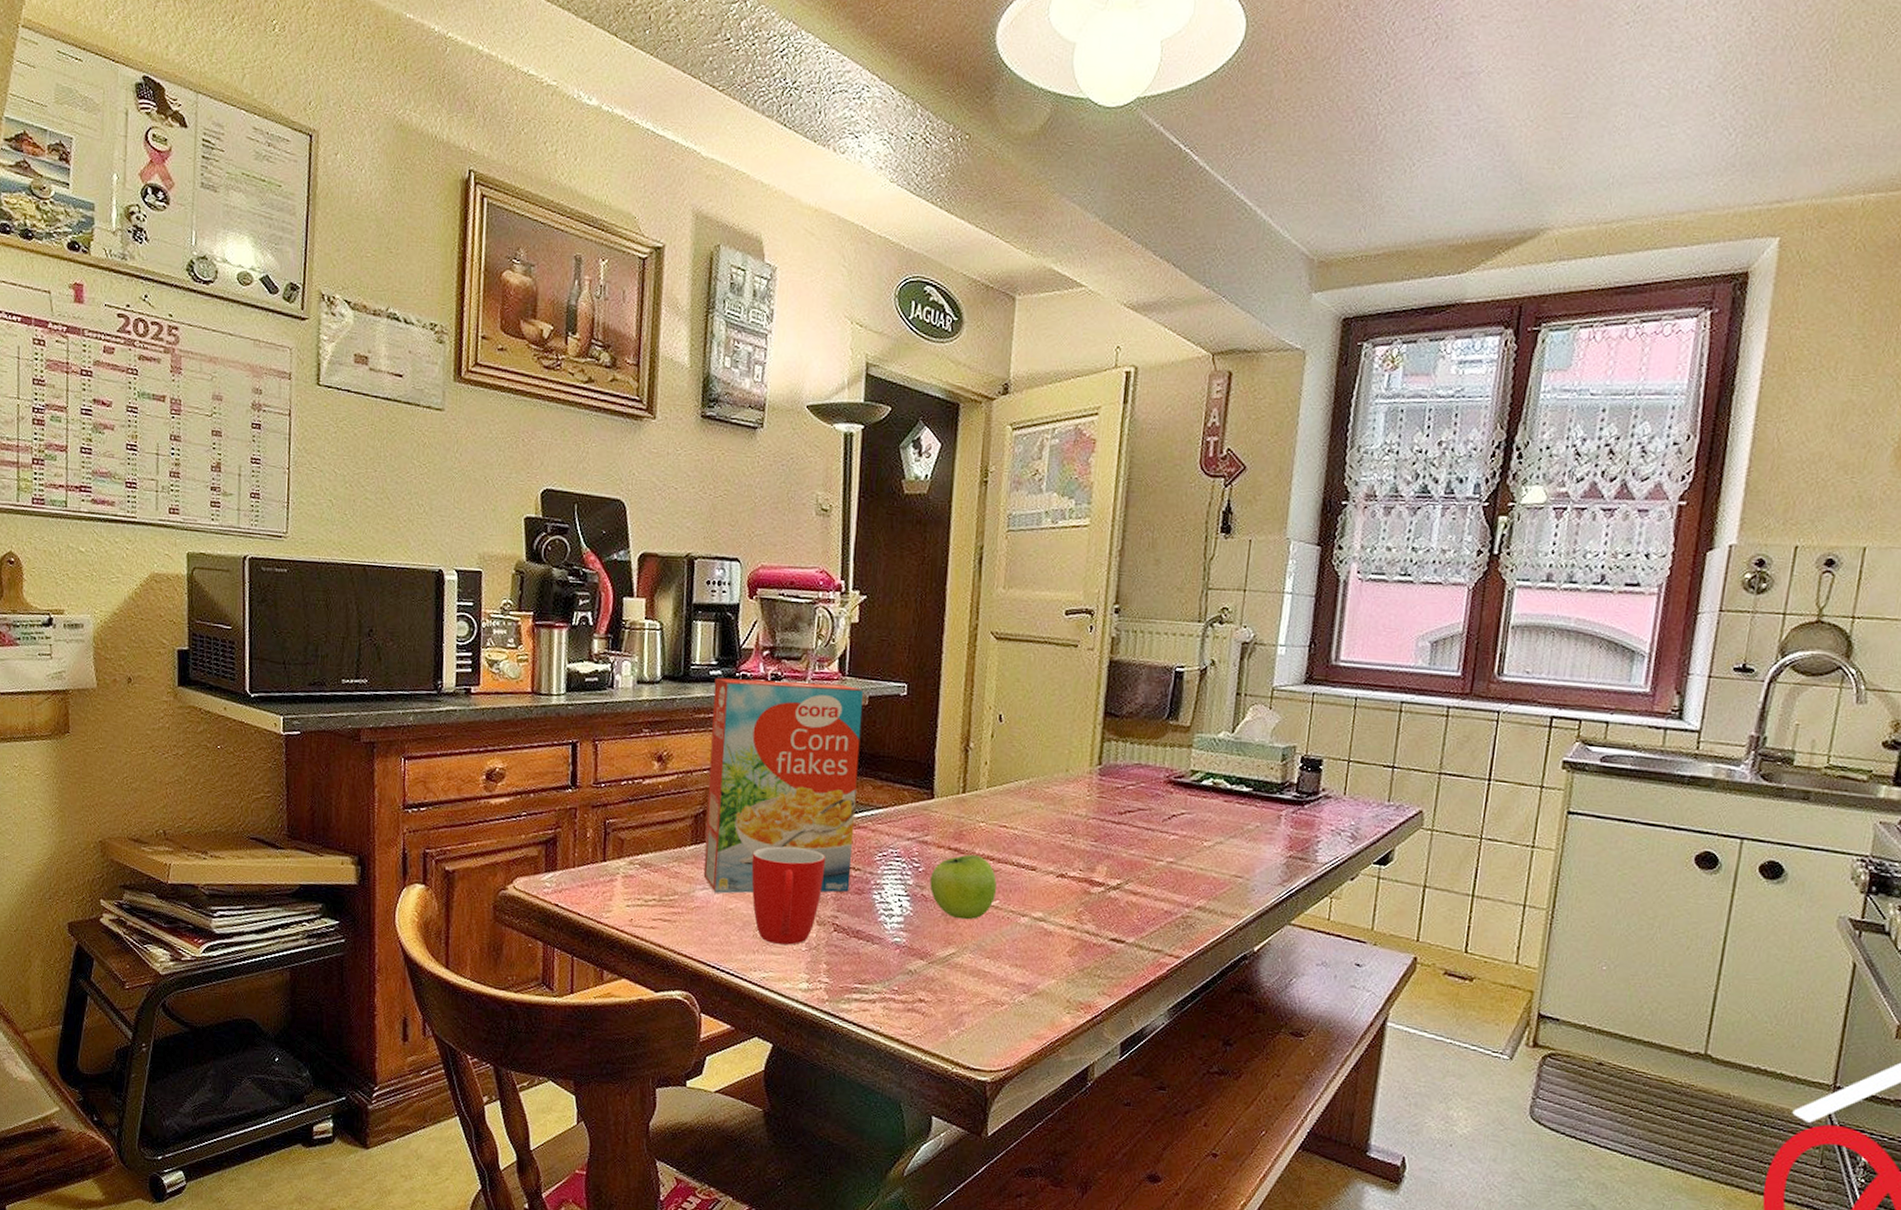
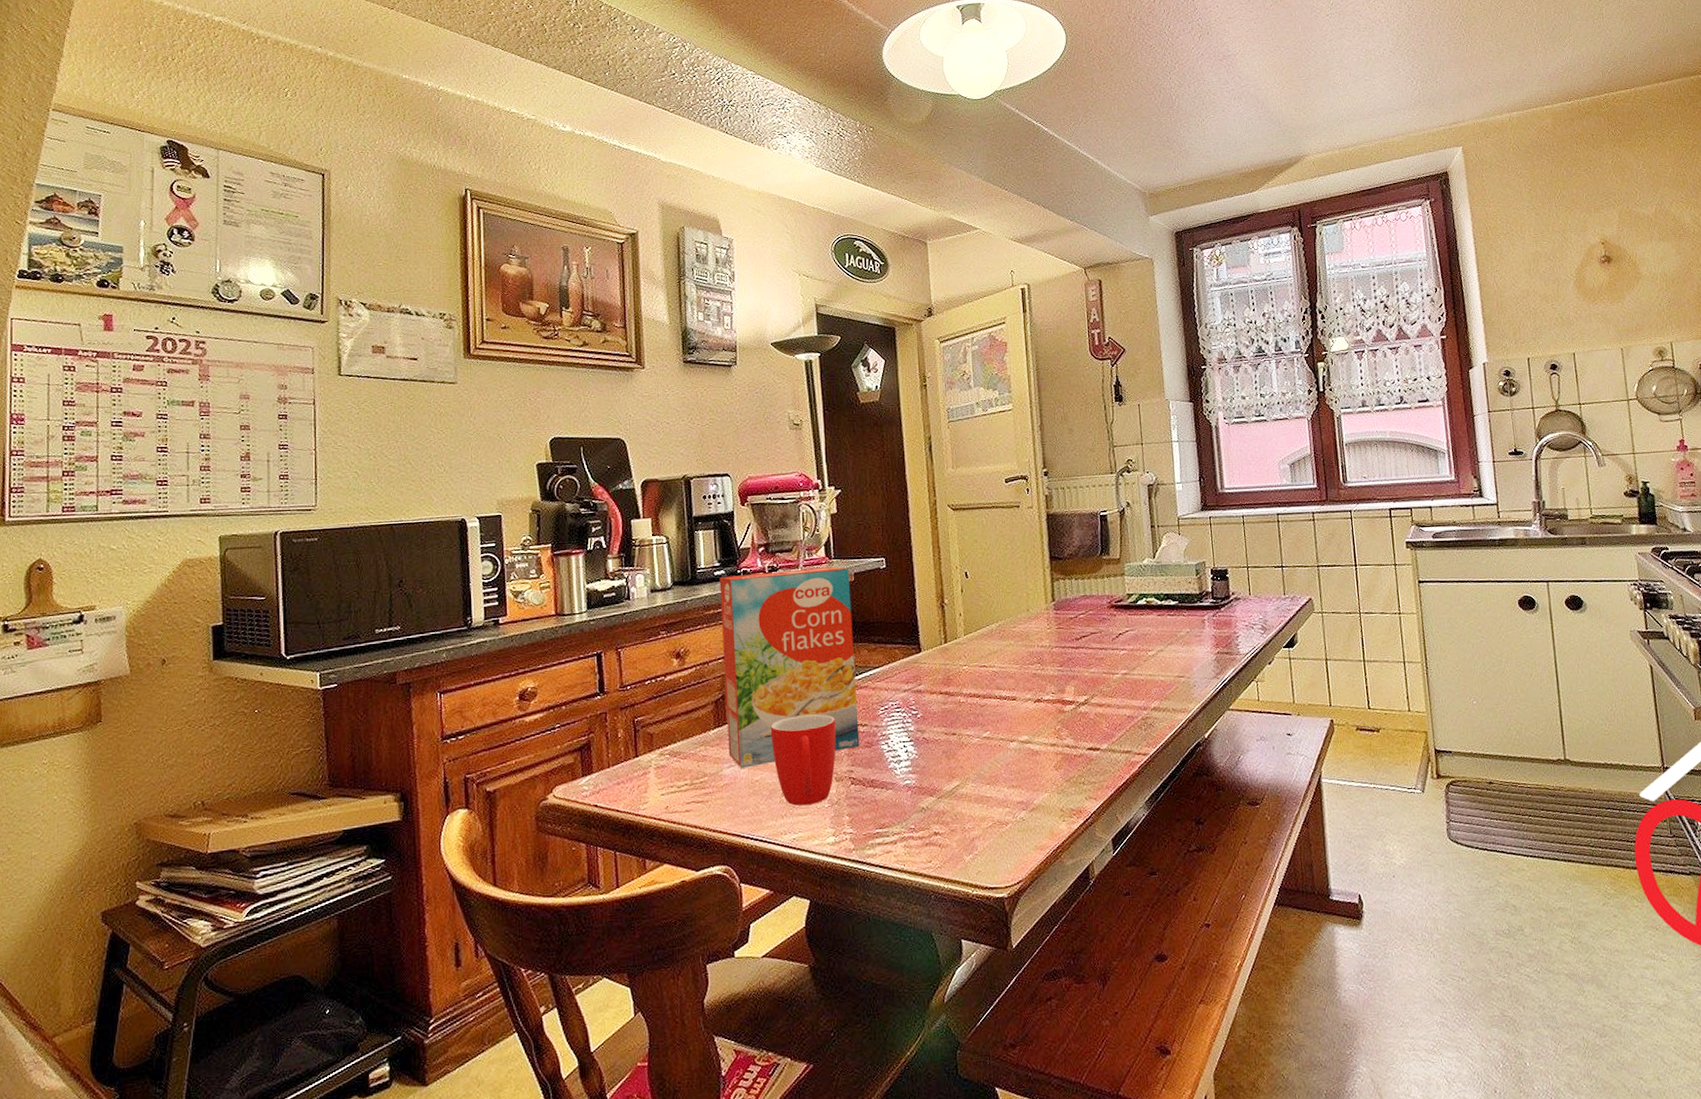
fruit: present [930,854,997,920] -> none [928,695,986,754]

